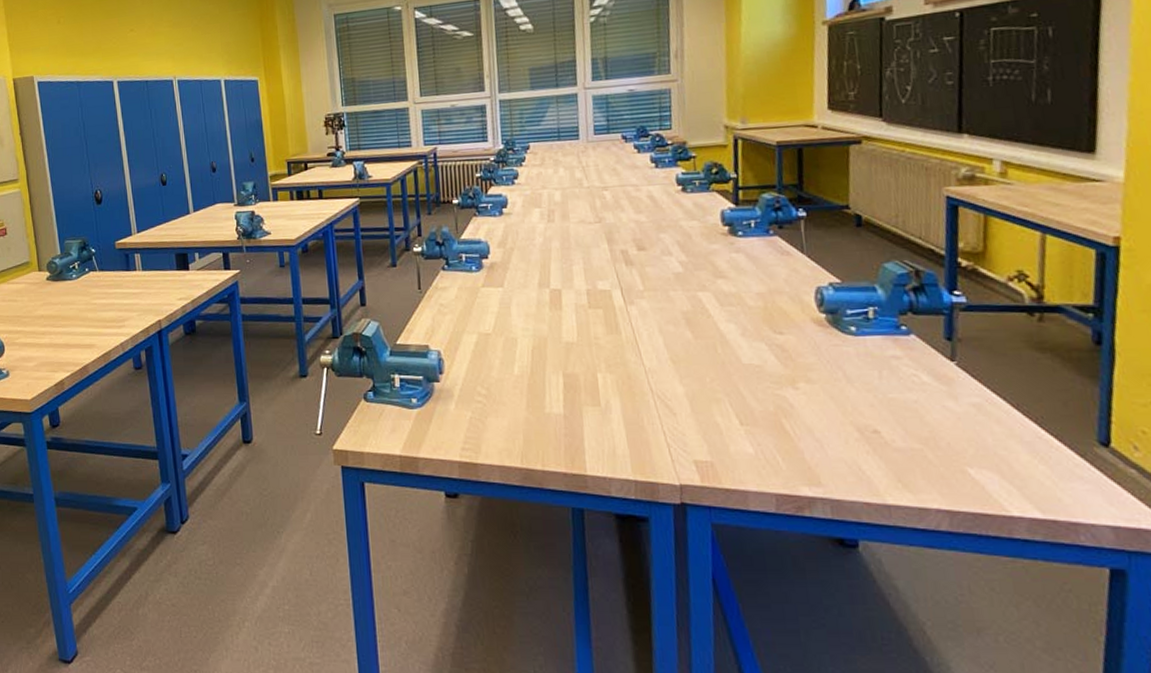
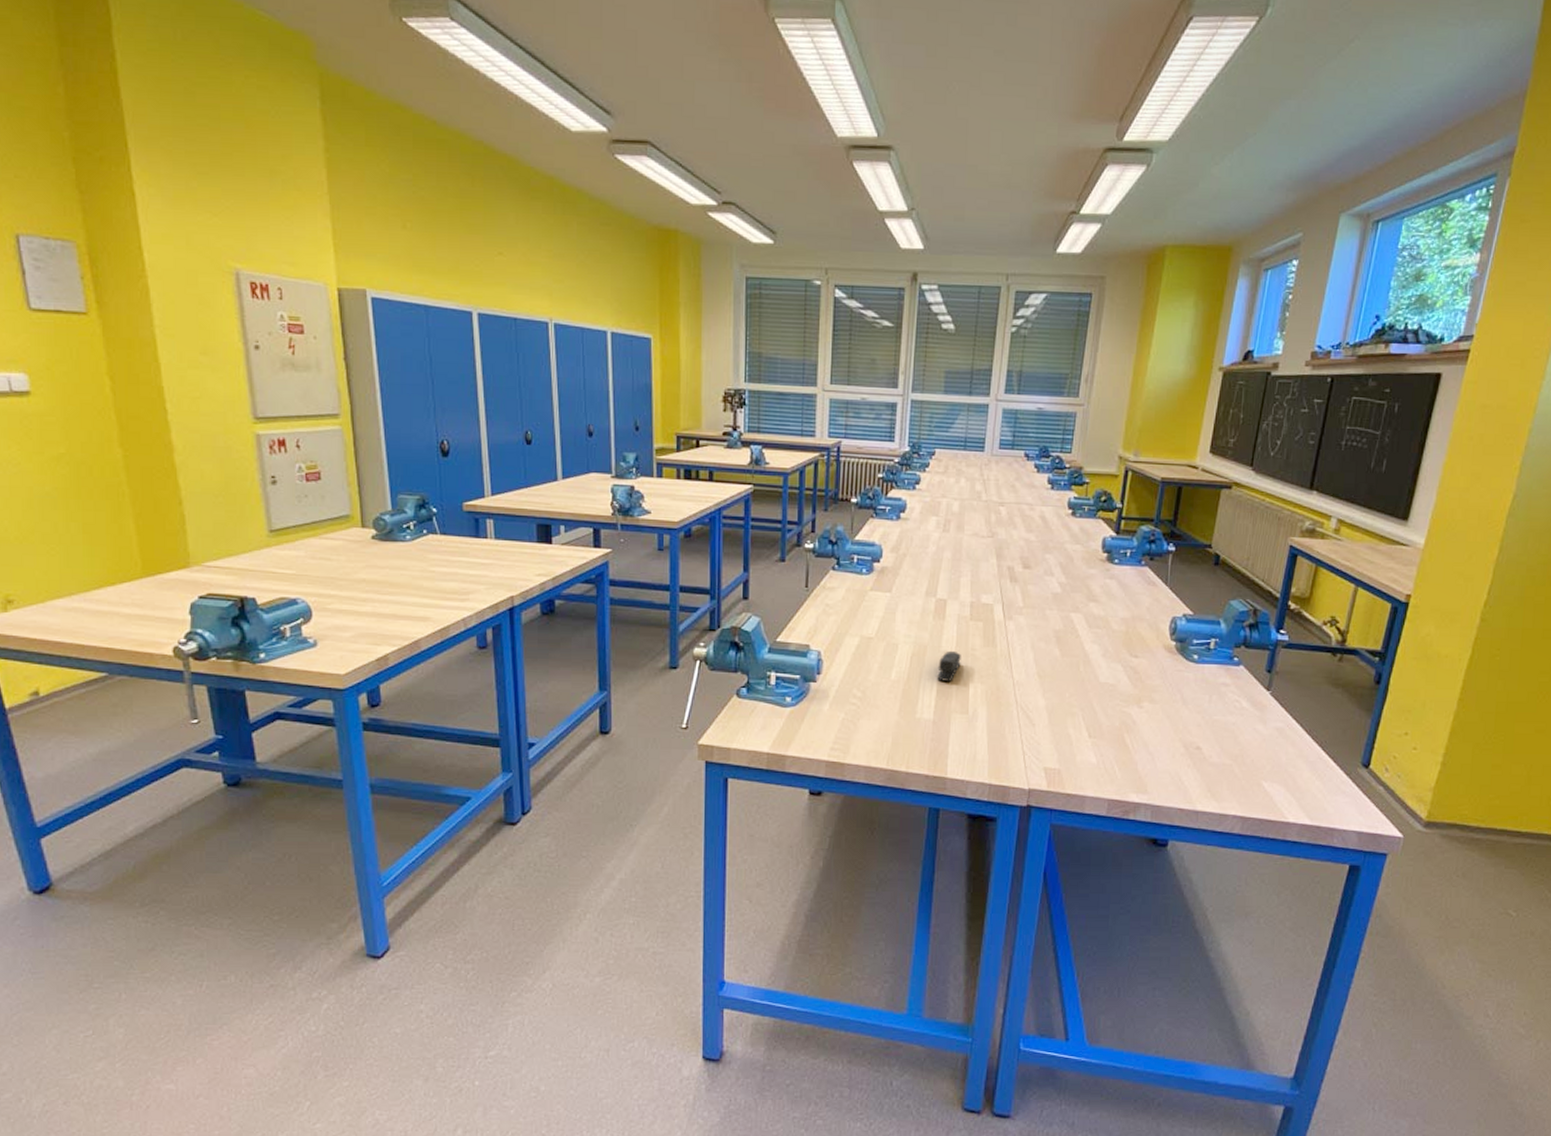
stapler: none [561,341,585,373] -> present [937,650,961,682]

